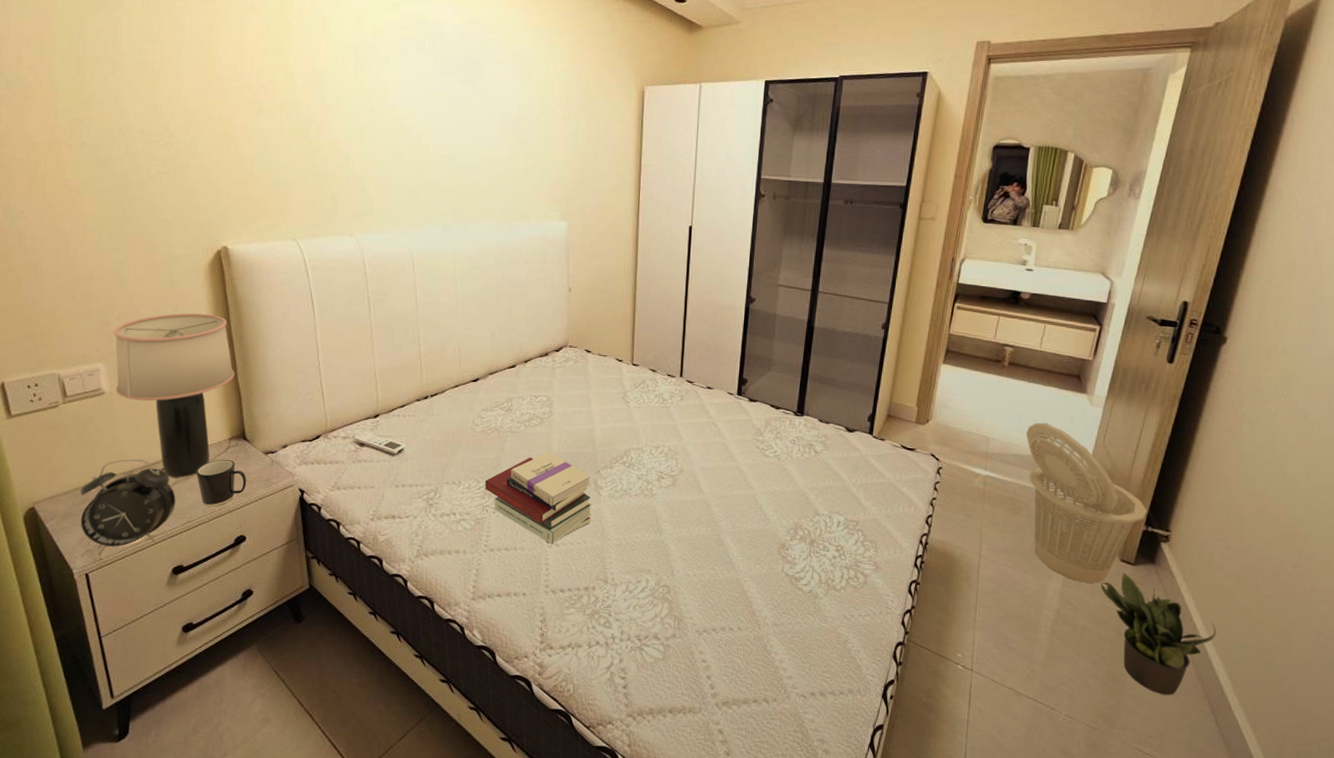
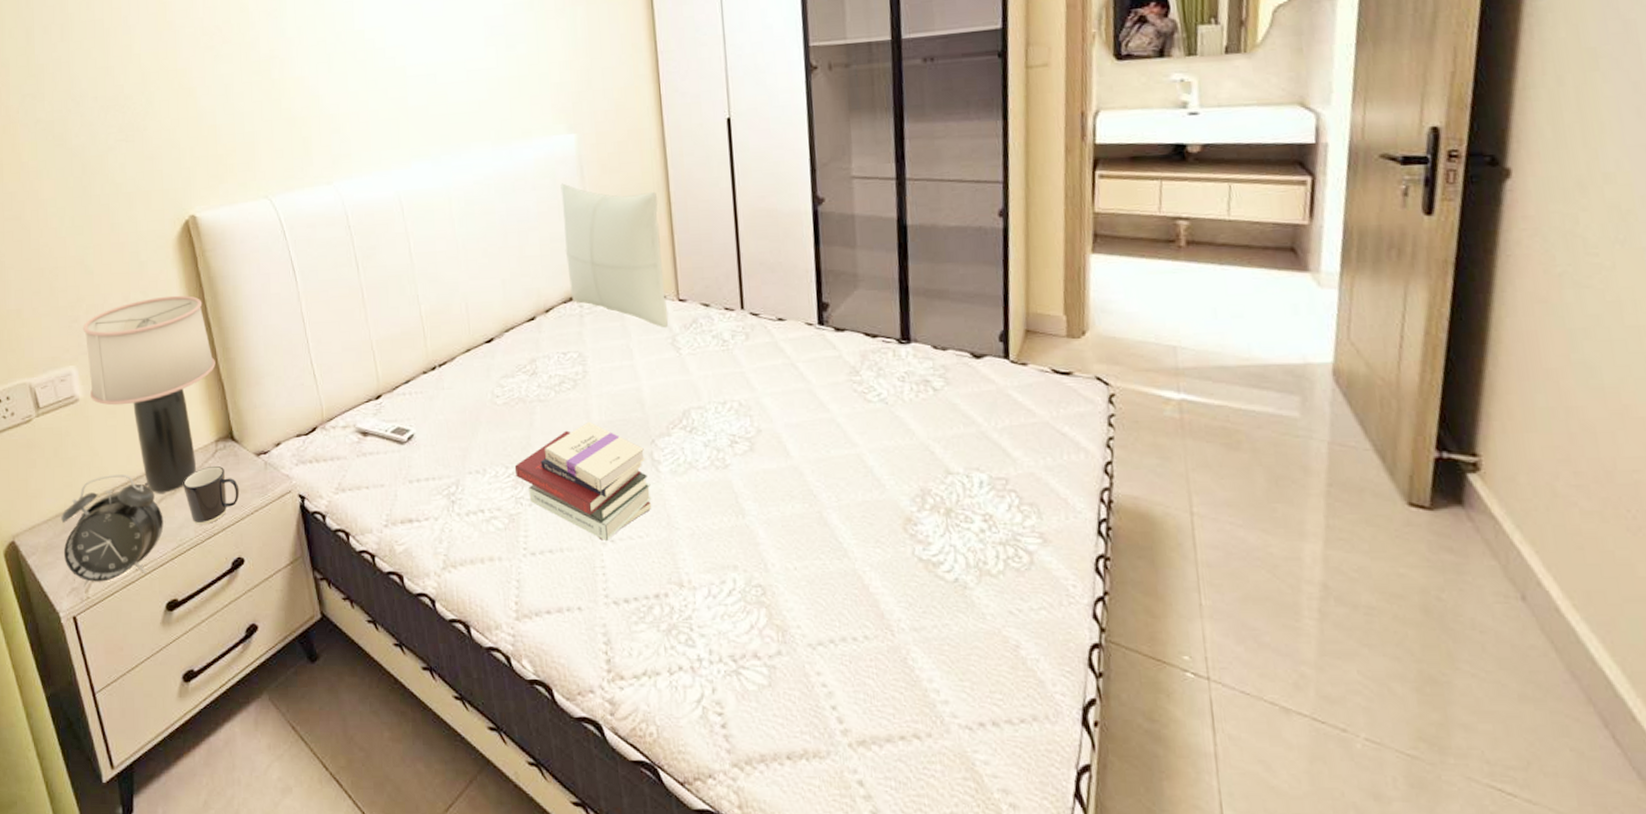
pillow: none [546,260,627,385] -> present [560,183,669,328]
laundry basket: present [1025,422,1147,583] -> none [1228,318,1436,541]
potted plant: present [1100,573,1216,695] -> none [1383,522,1586,701]

